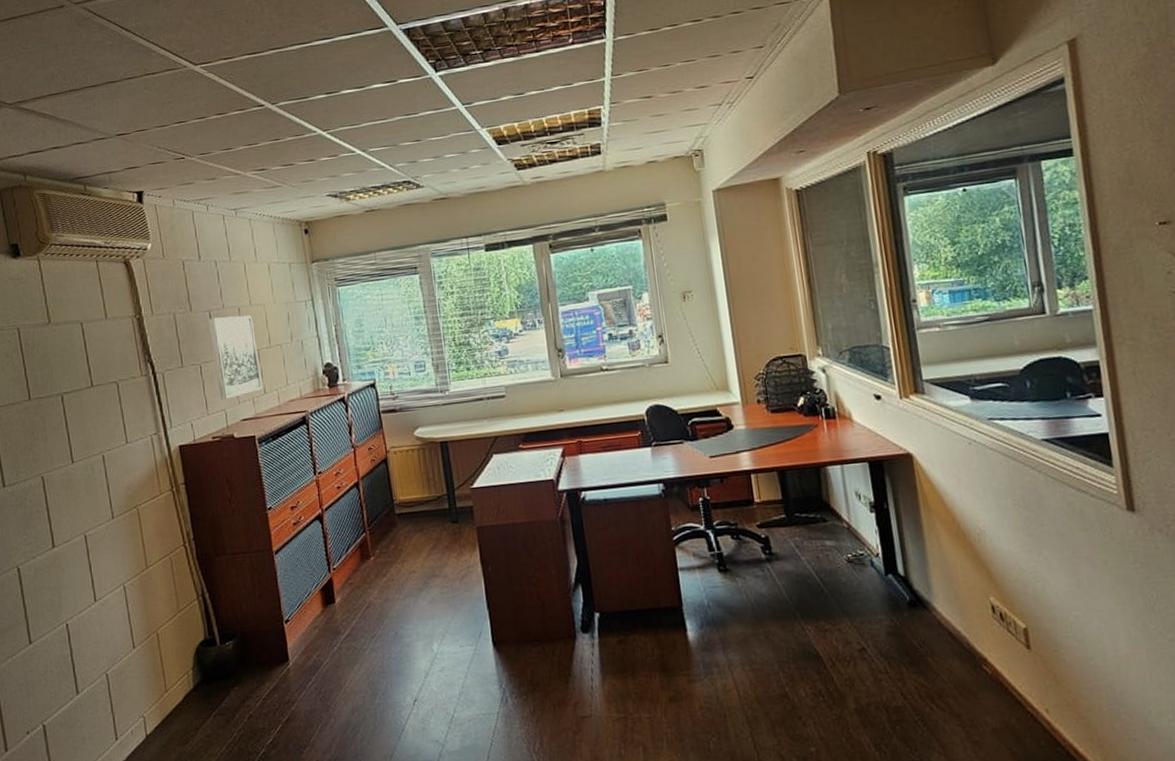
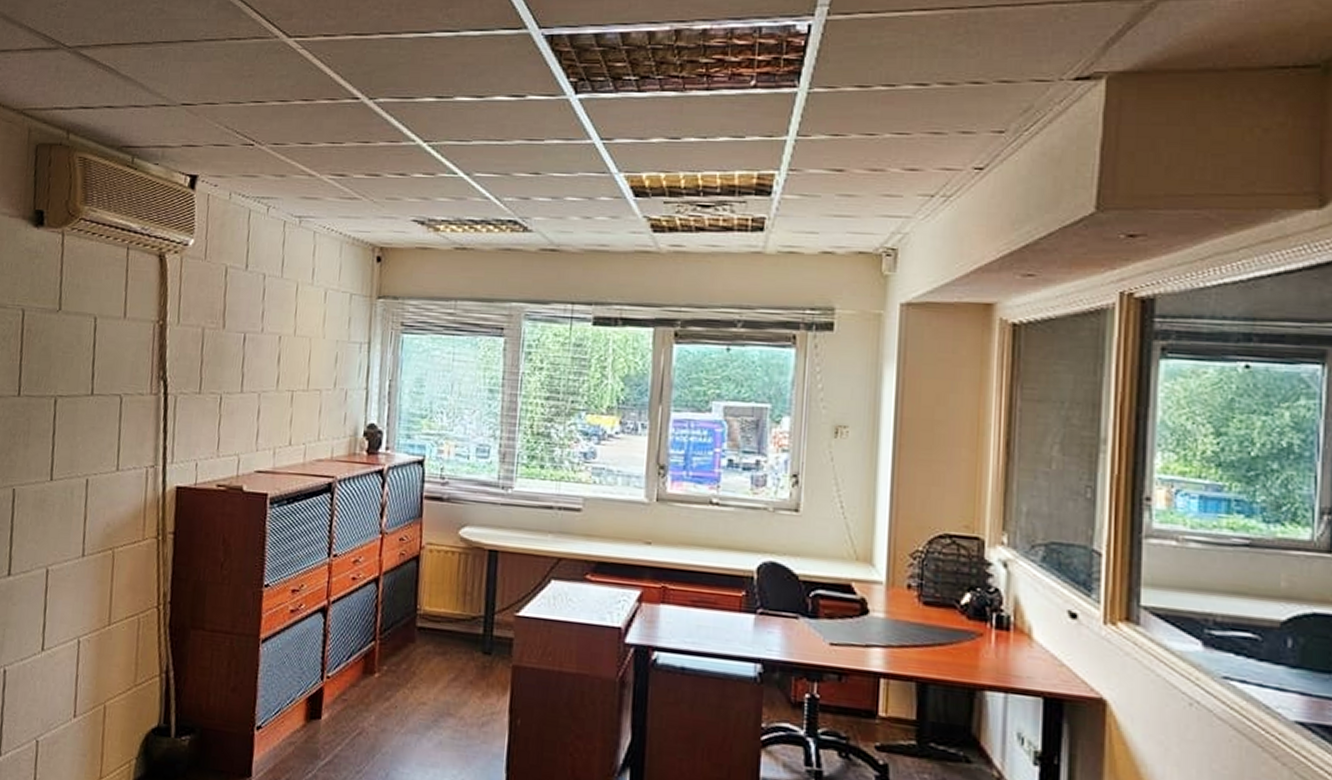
wall art: present [208,315,263,400] -> none [236,341,294,443]

